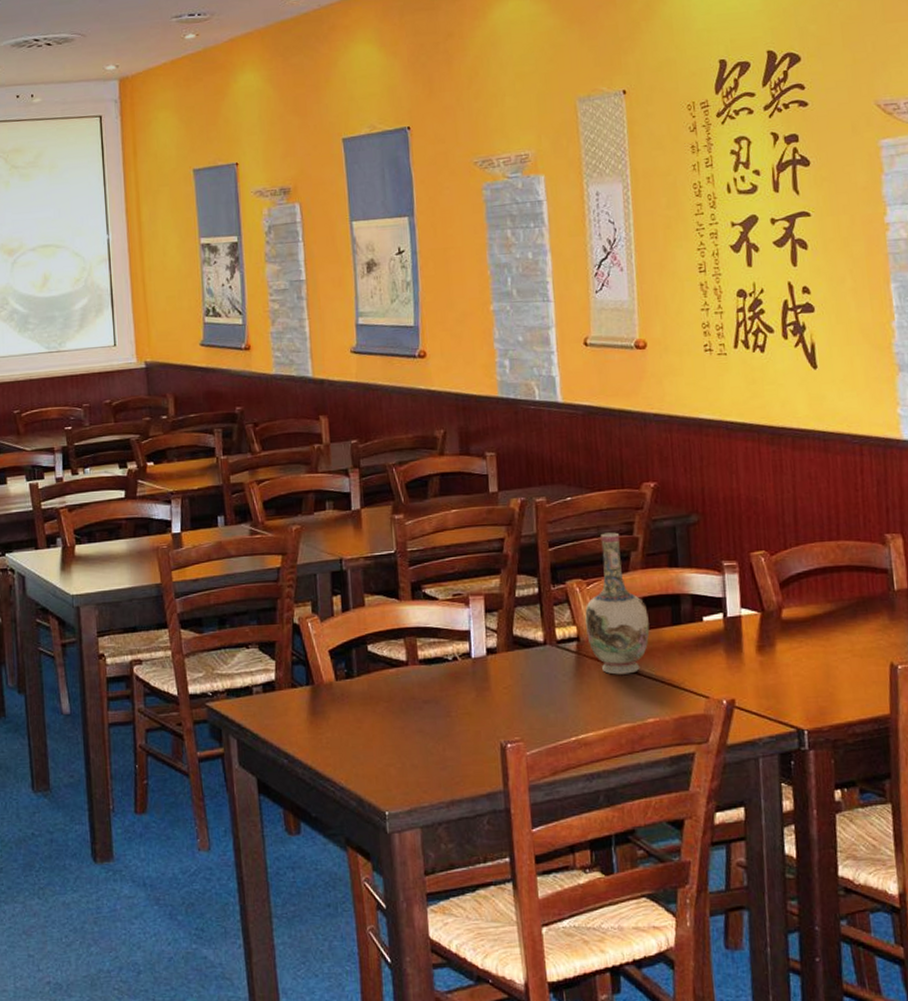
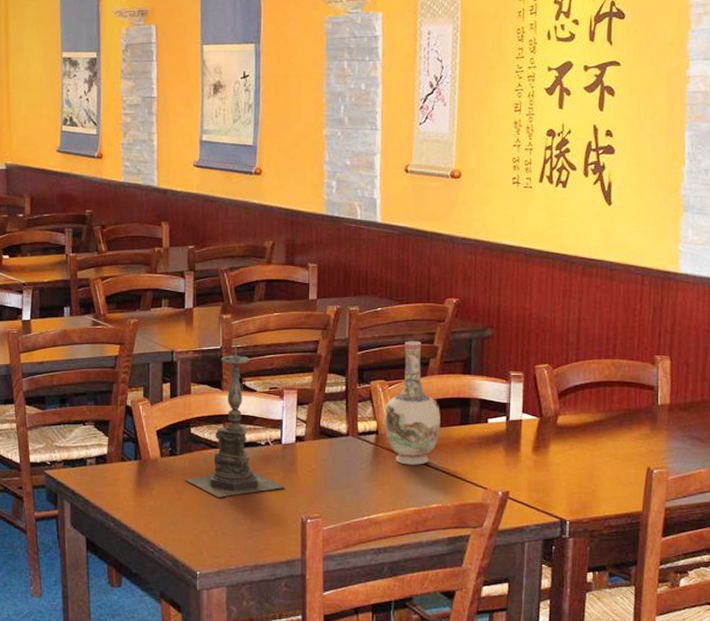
candle holder: none [363,545,479,724] -> present [184,342,285,498]

